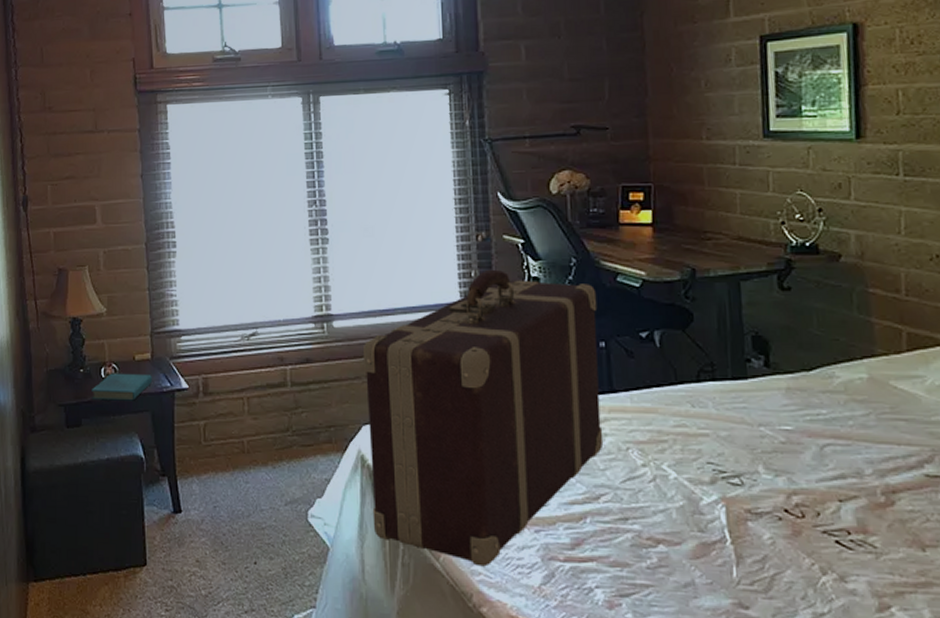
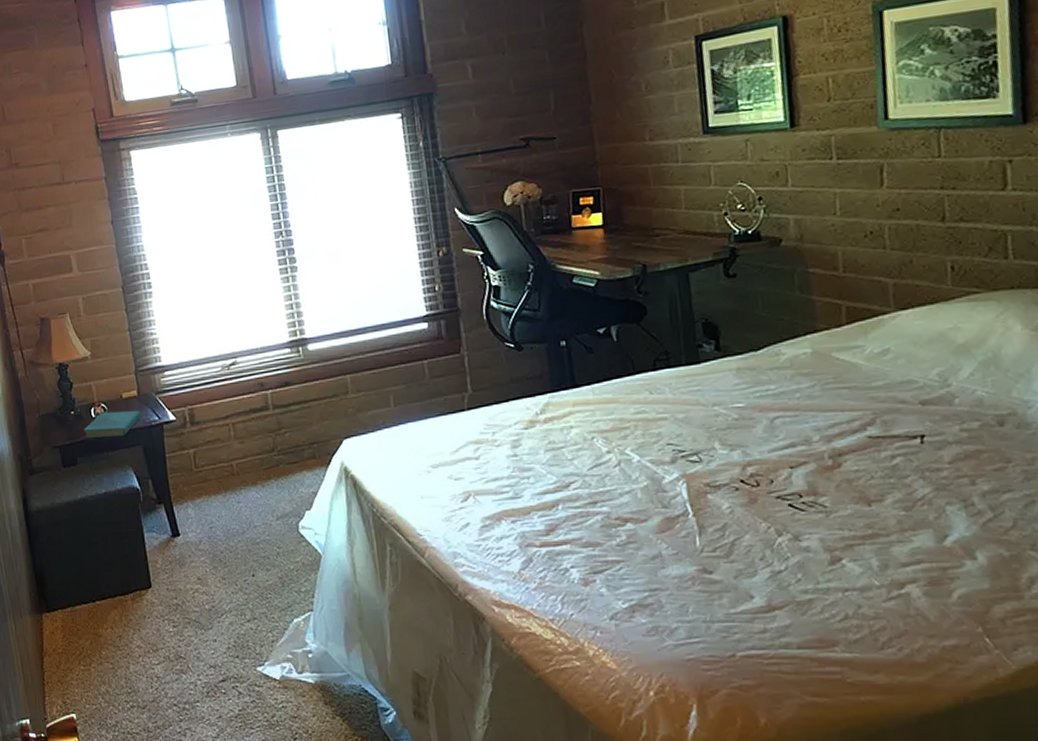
suitcase: present [362,269,604,567] -> none [337,281,570,559]

